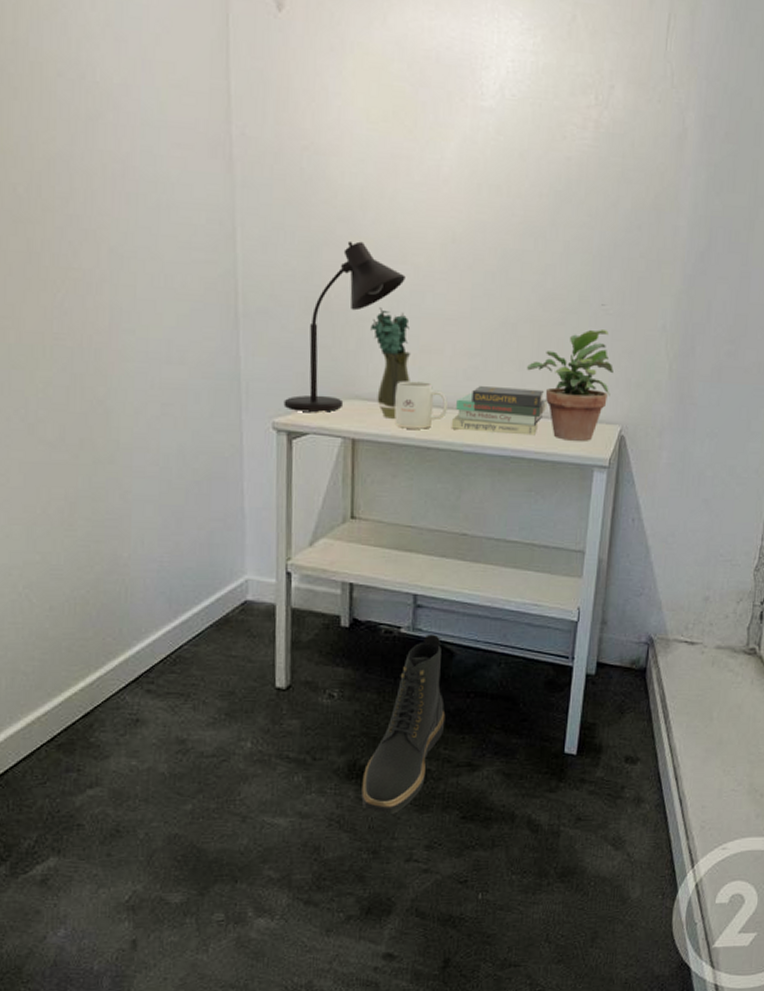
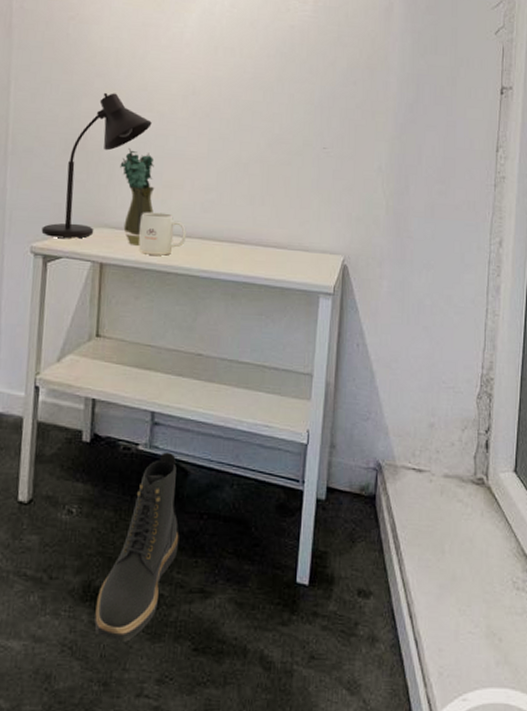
books: present [451,386,548,436] -> none [189,218,276,264]
potted plant: present [527,329,613,442] -> none [258,169,335,270]

